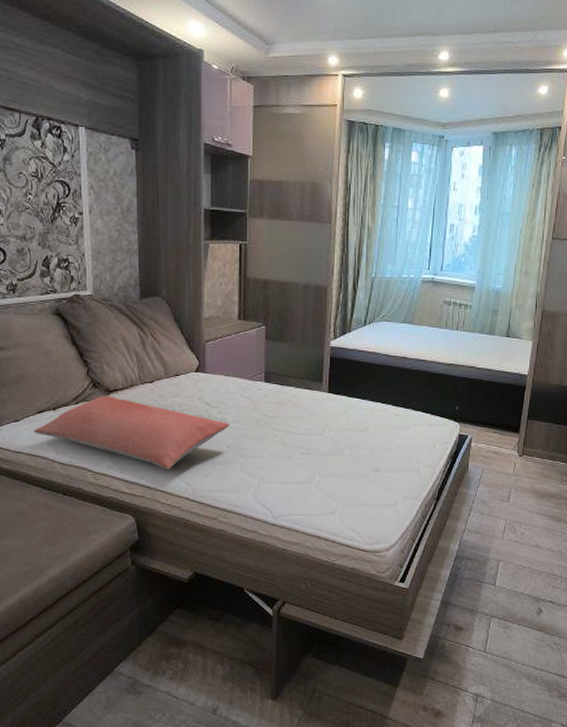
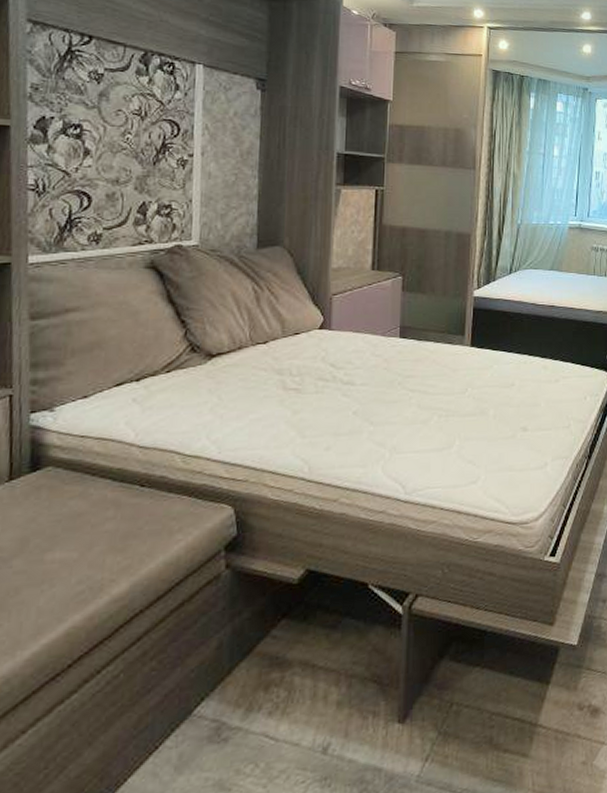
pillow: present [34,395,230,469] -> none [107,361,358,445]

